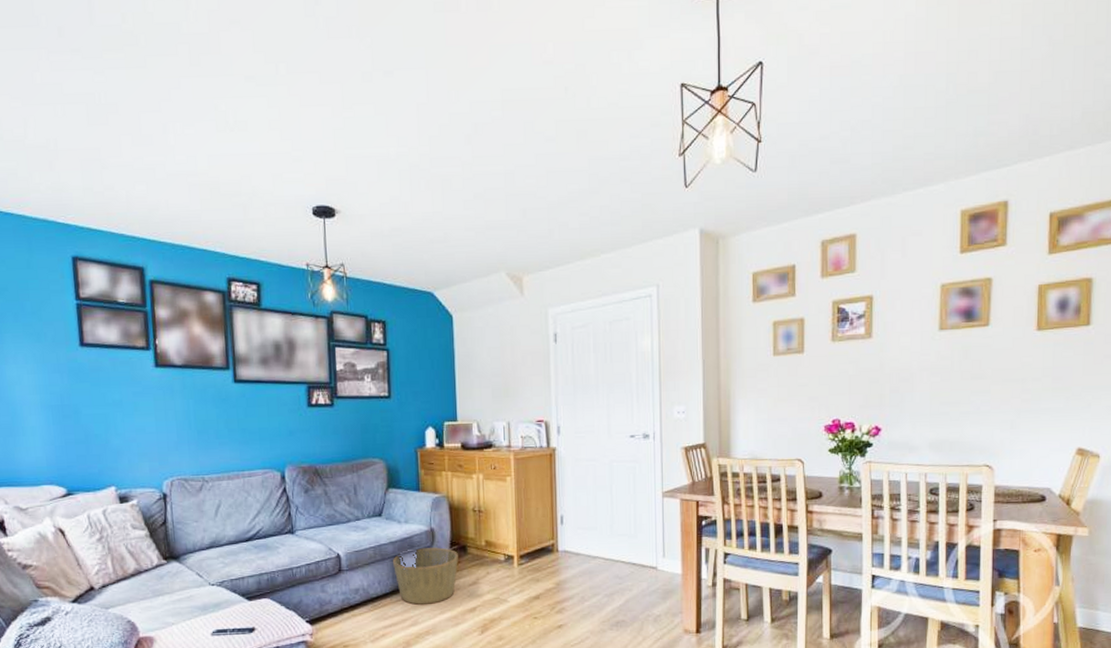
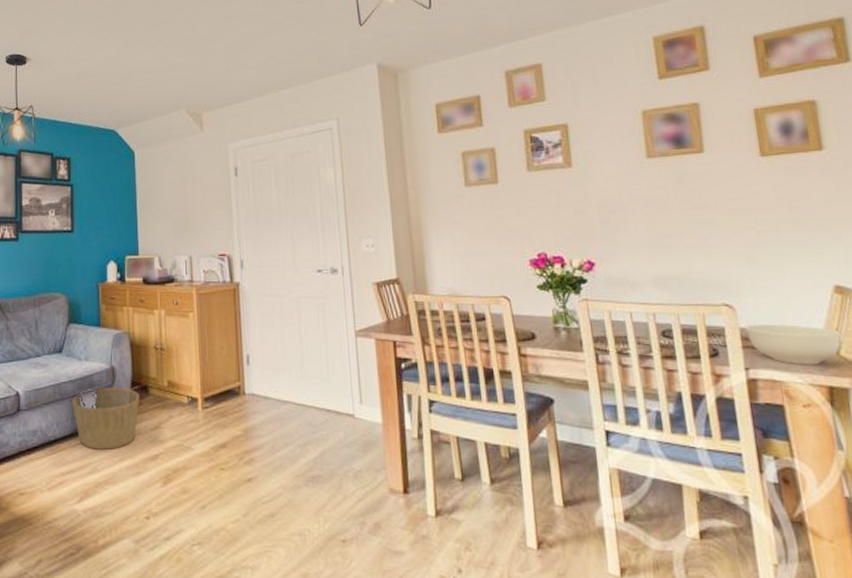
bowl: none [998,481,1074,517] -> present [744,324,841,365]

